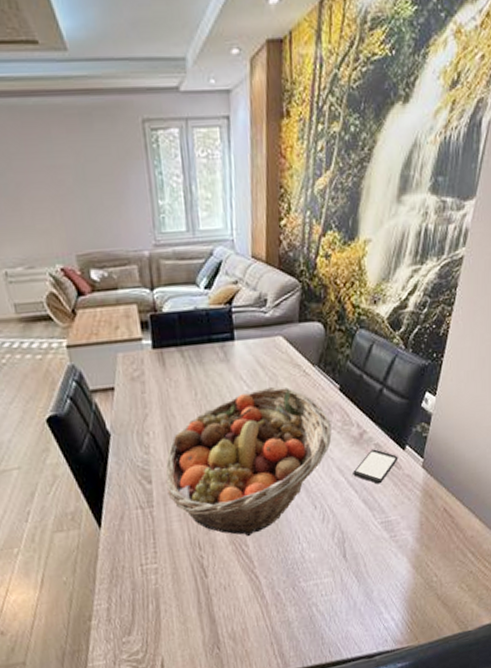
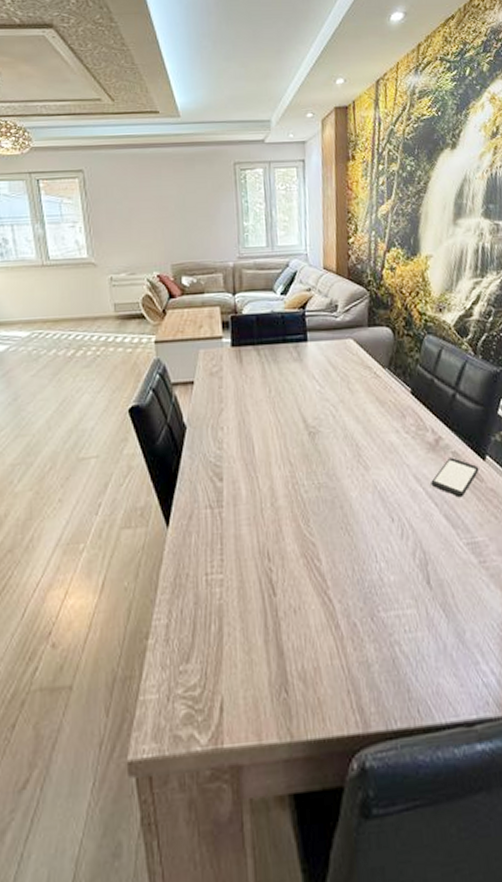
fruit basket: present [165,386,332,536] -> none [237,387,406,548]

